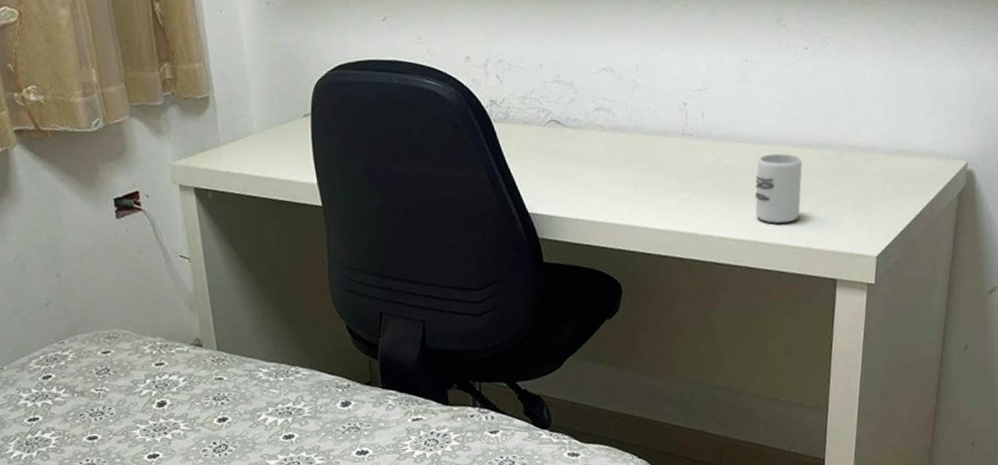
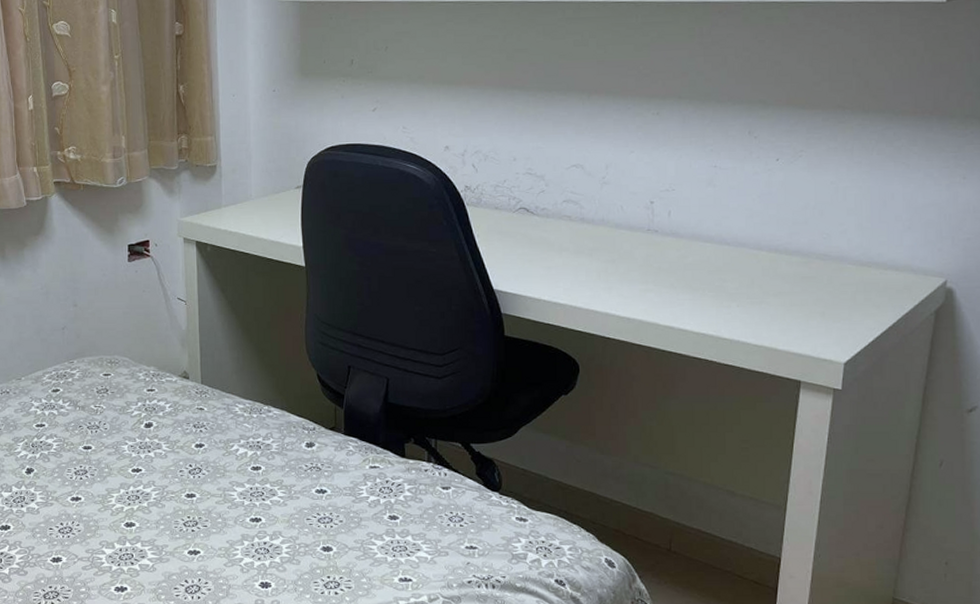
cup: present [754,153,802,224] -> none [718,255,768,322]

